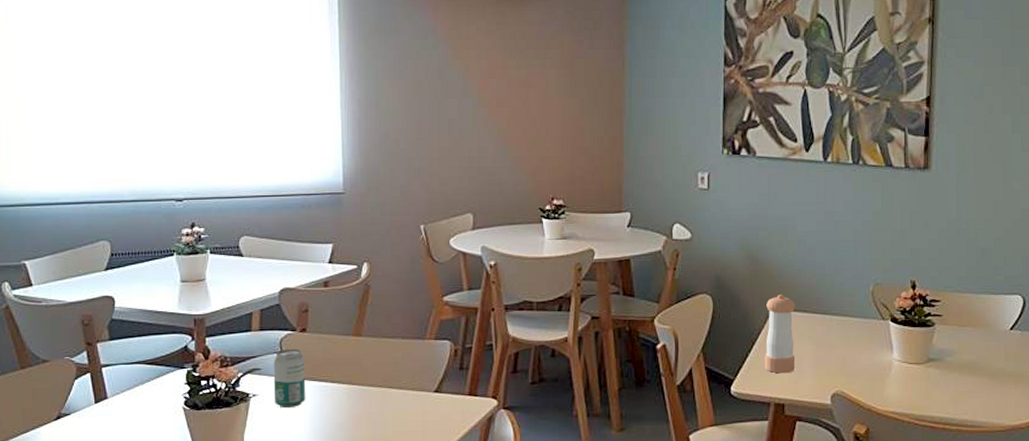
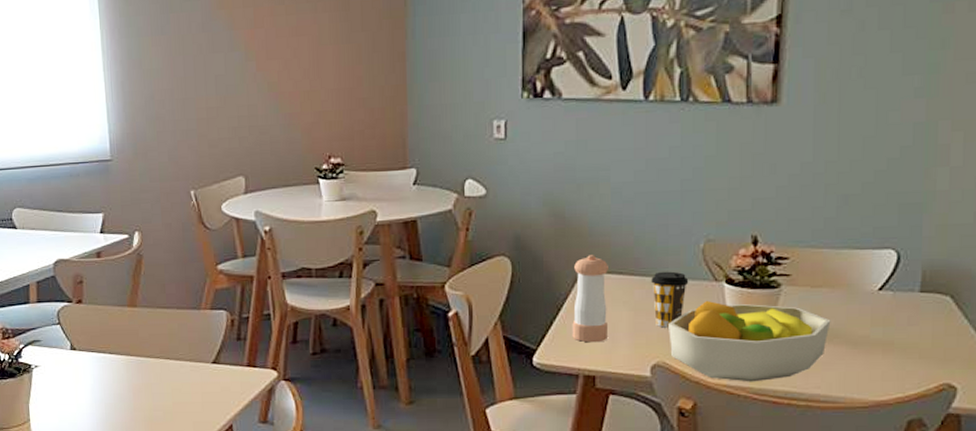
beverage can: present [273,348,306,409] -> none [52,320,86,379]
coffee cup: none [831,310,861,361] -> present [651,271,689,328]
fruit bowl: none [845,336,974,409] -> present [669,300,831,382]

